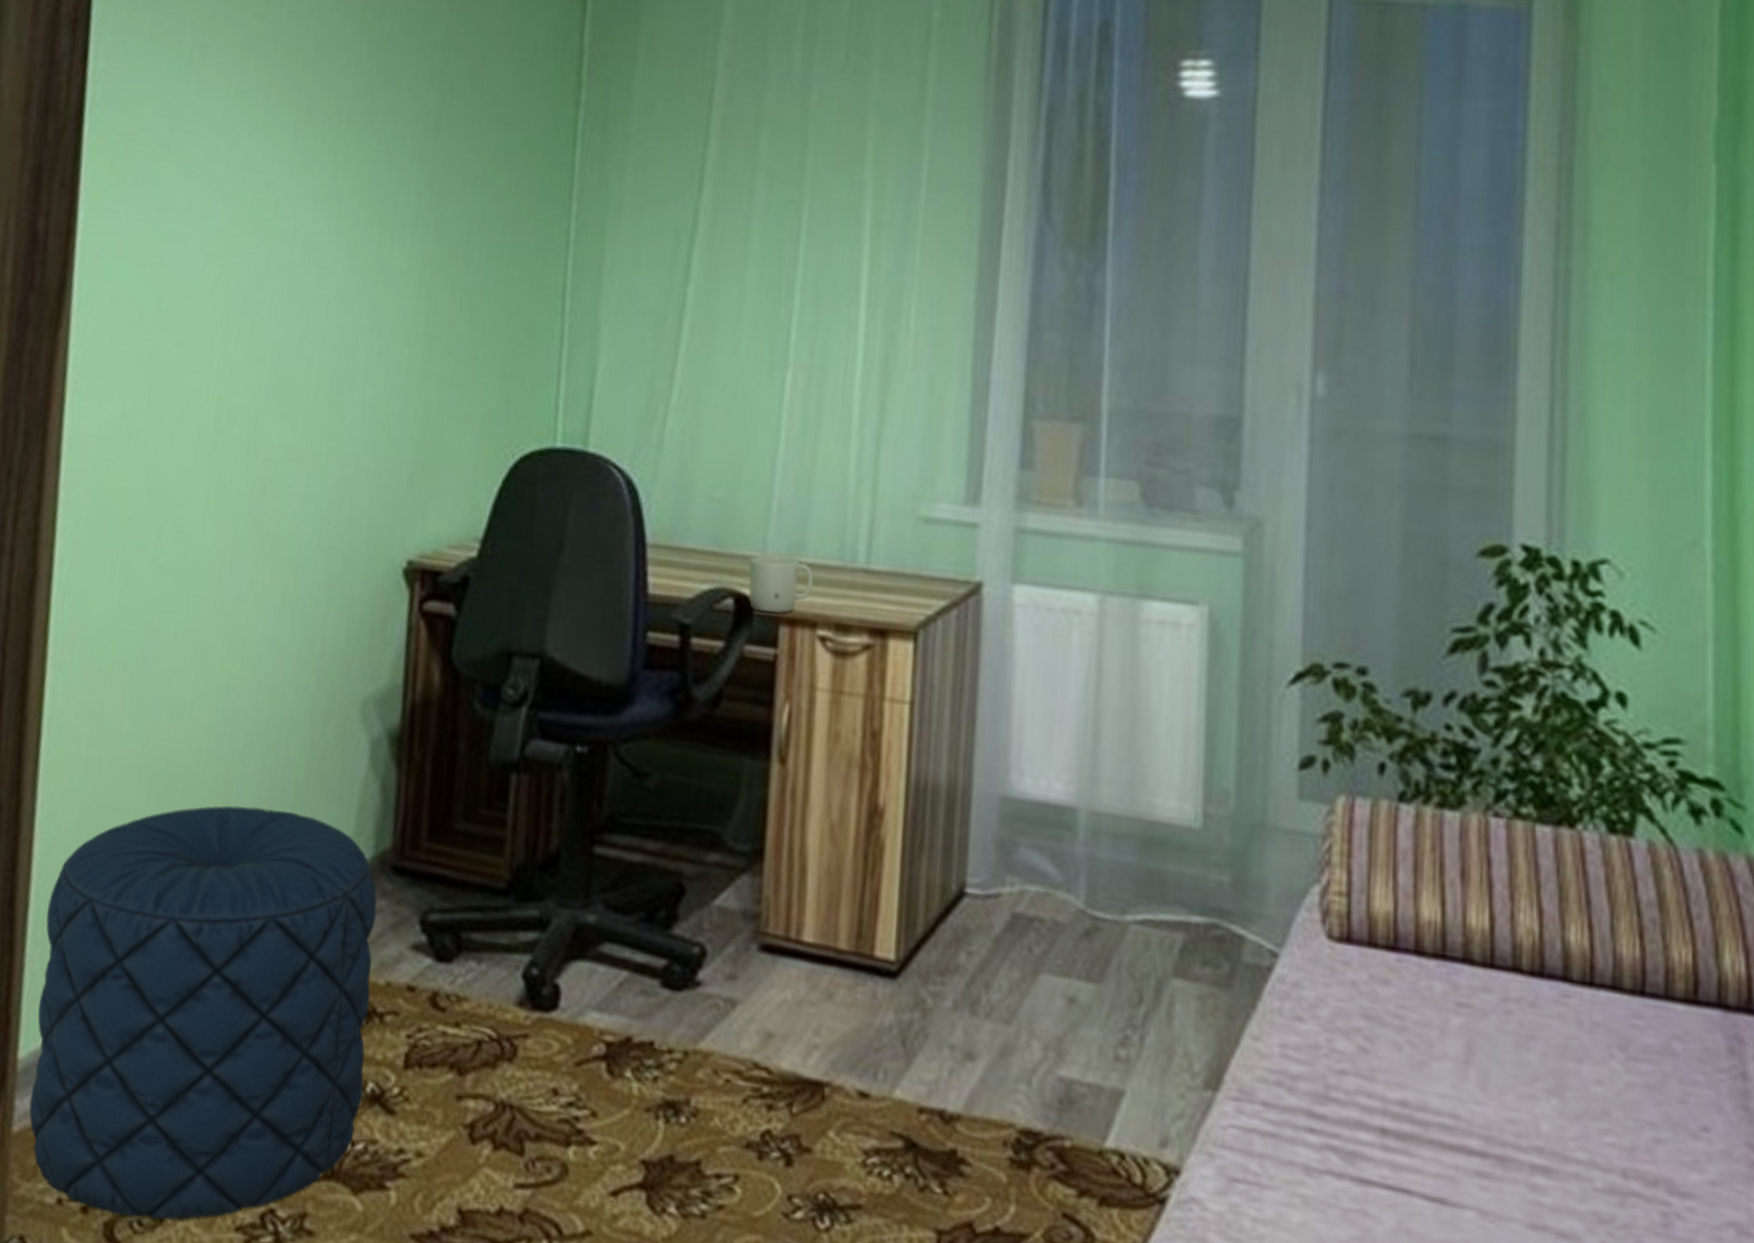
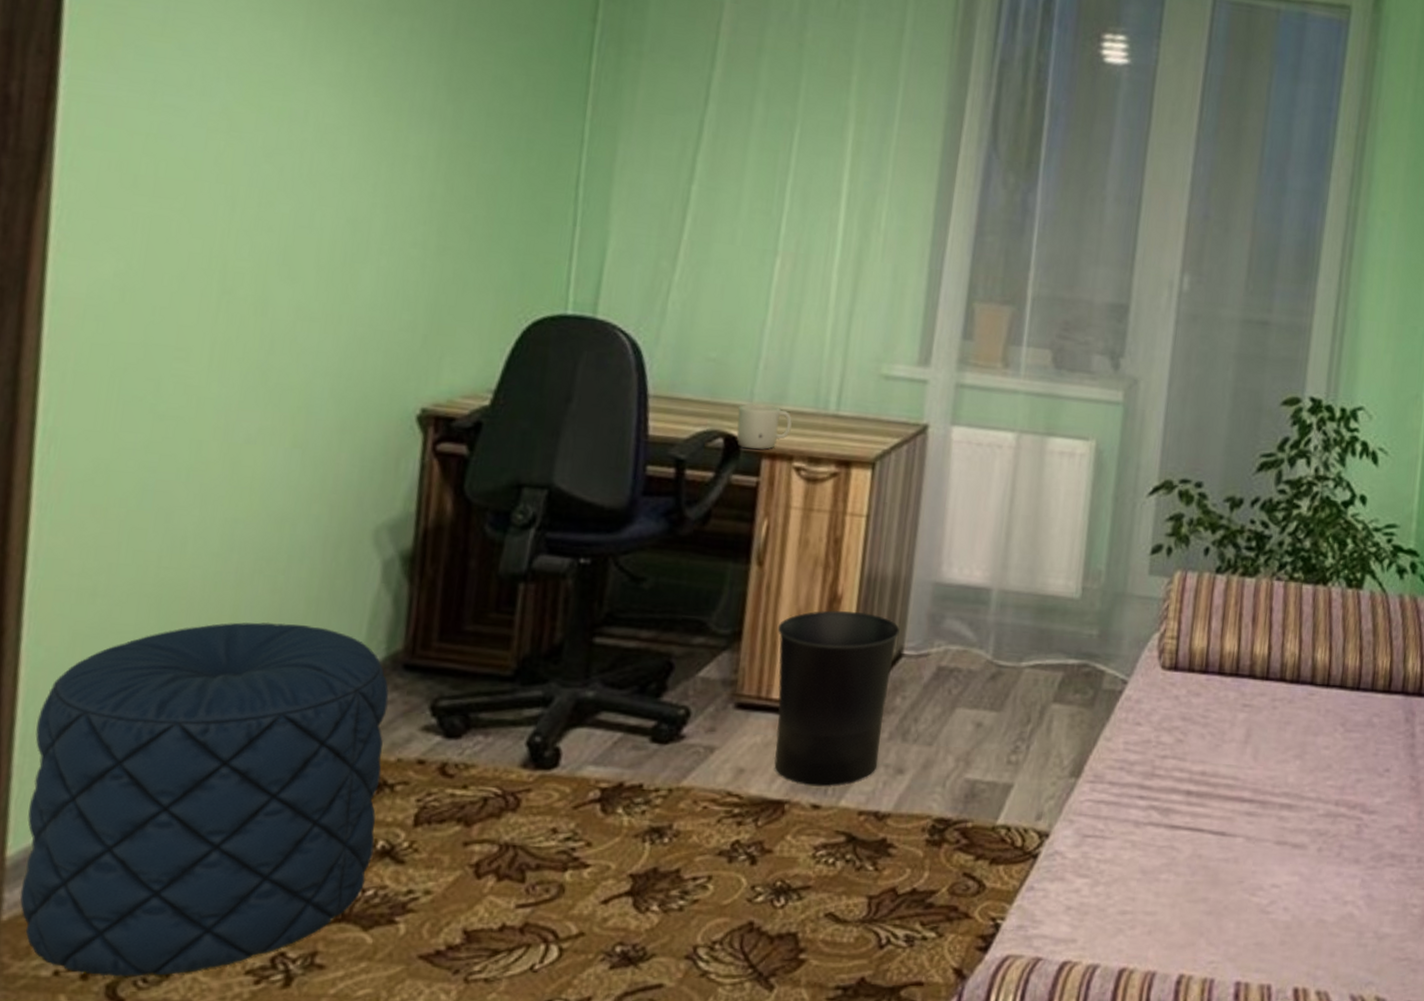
waste bin: none [806,827,961,1068] -> present [774,610,901,786]

